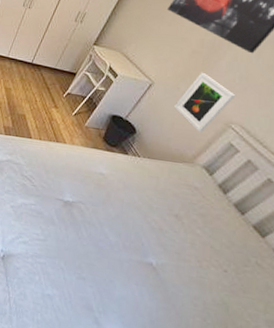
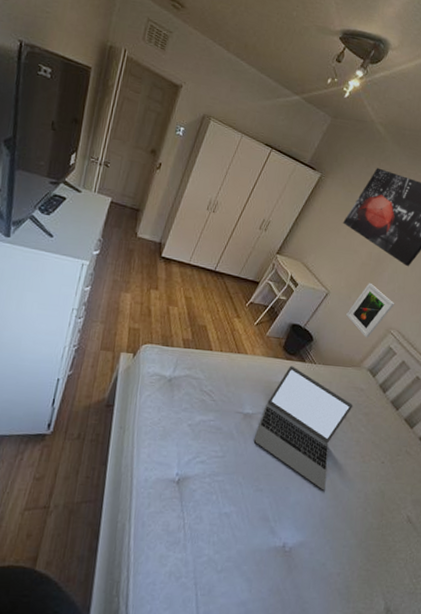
laptop: none [74,157,186,290] -> present [253,366,353,491]

